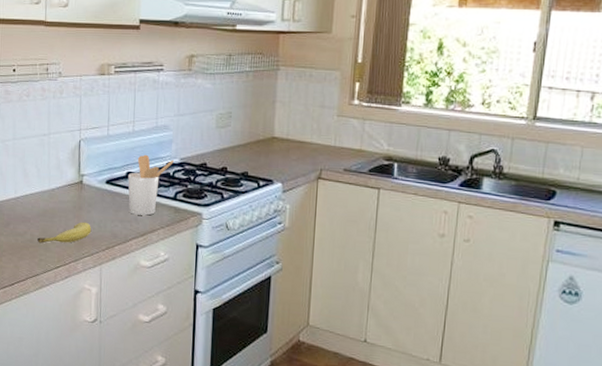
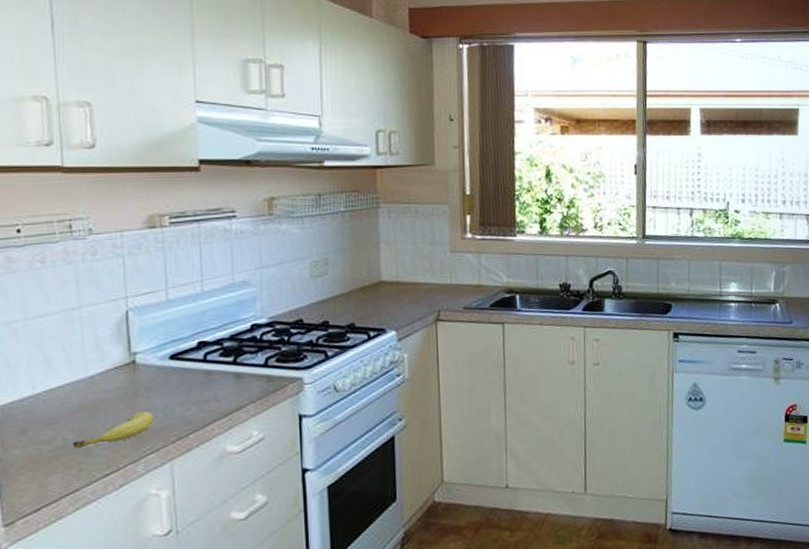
utensil holder: present [128,154,174,216] -> none [200,318,260,392]

